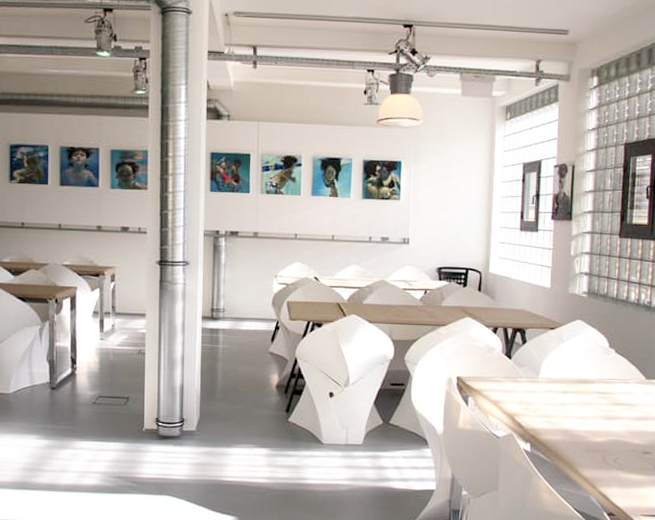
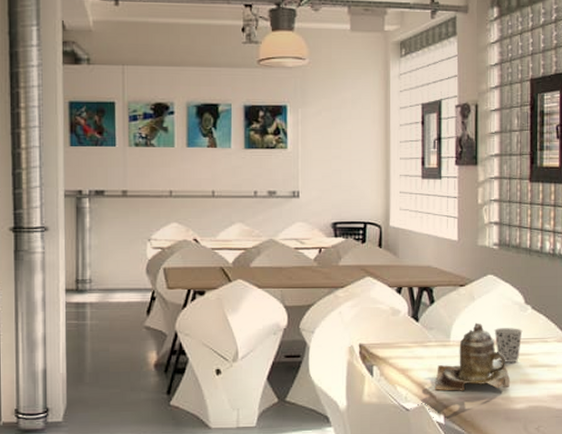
teapot: none [523,362,592,423] -> present [434,322,510,391]
cup: none [580,368,606,400] -> present [494,328,523,362]

